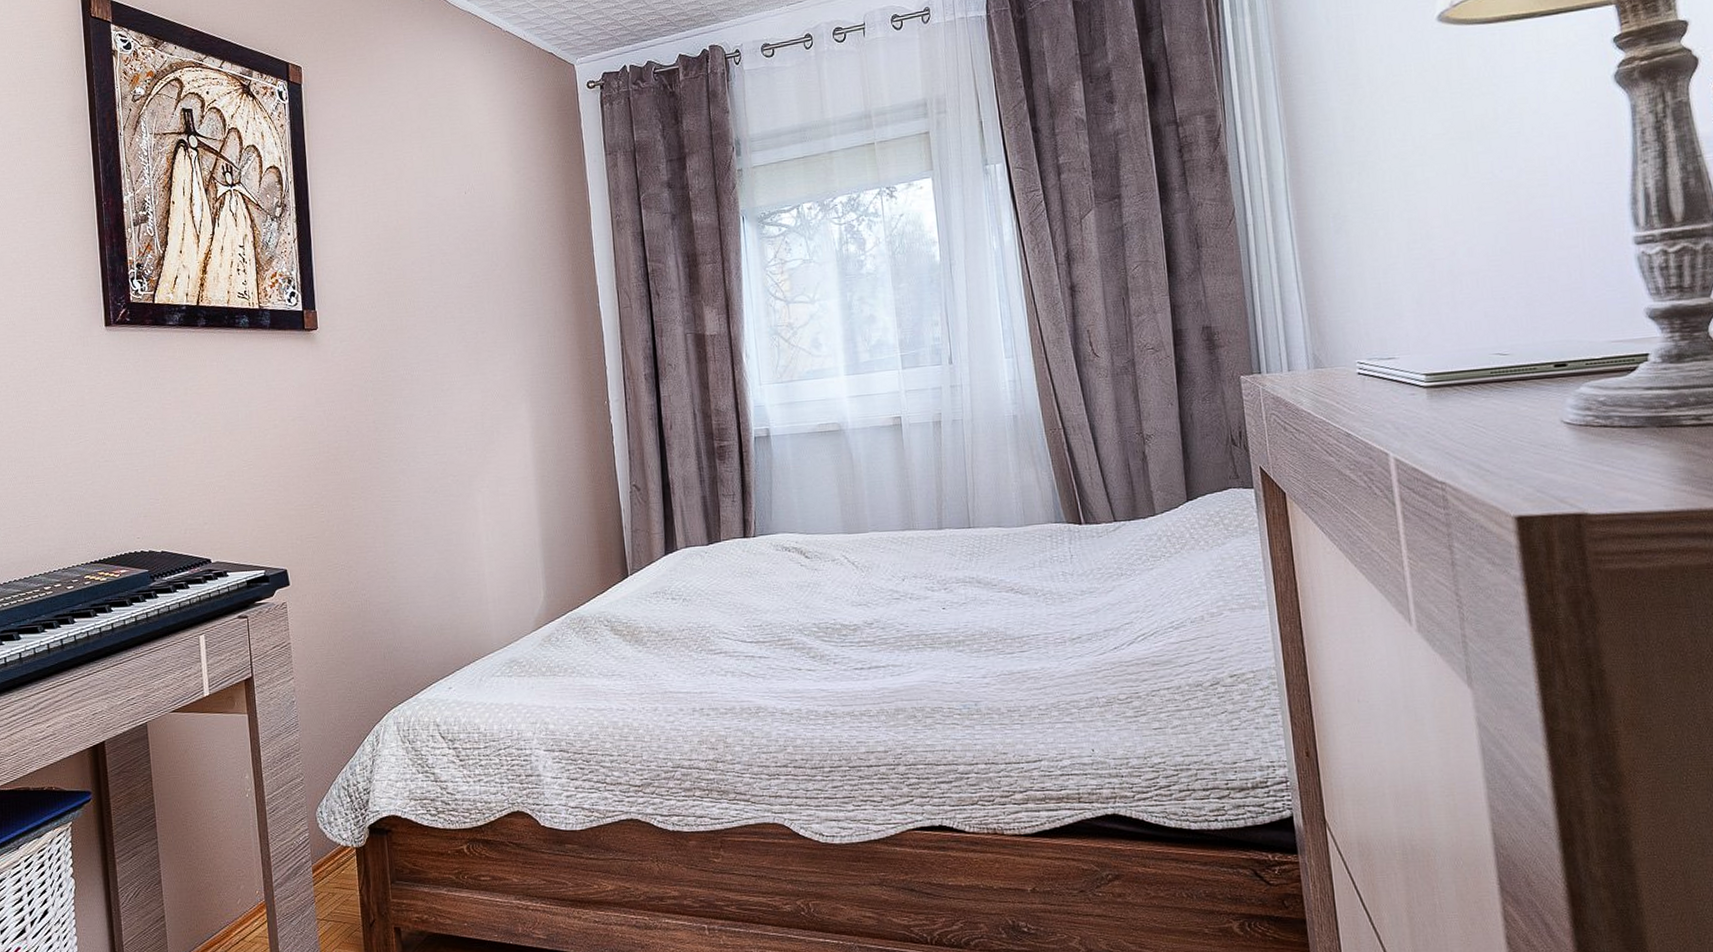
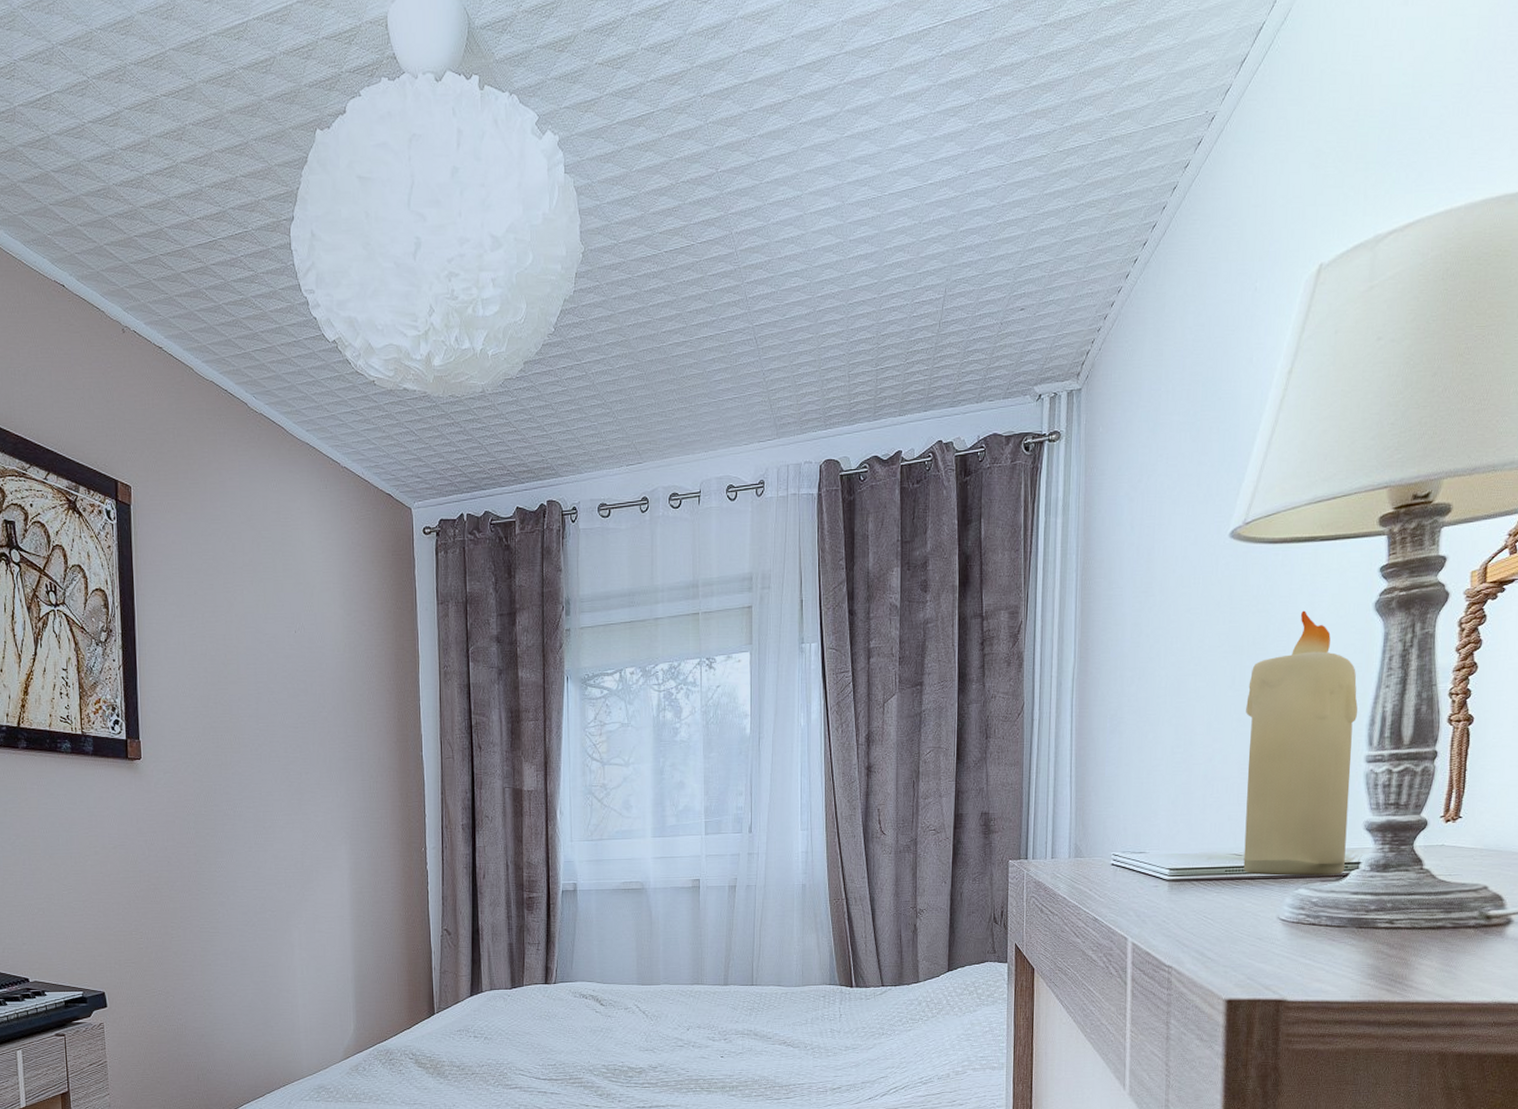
candle: none [1484,89,1631,375] -> present [1243,610,1358,876]

